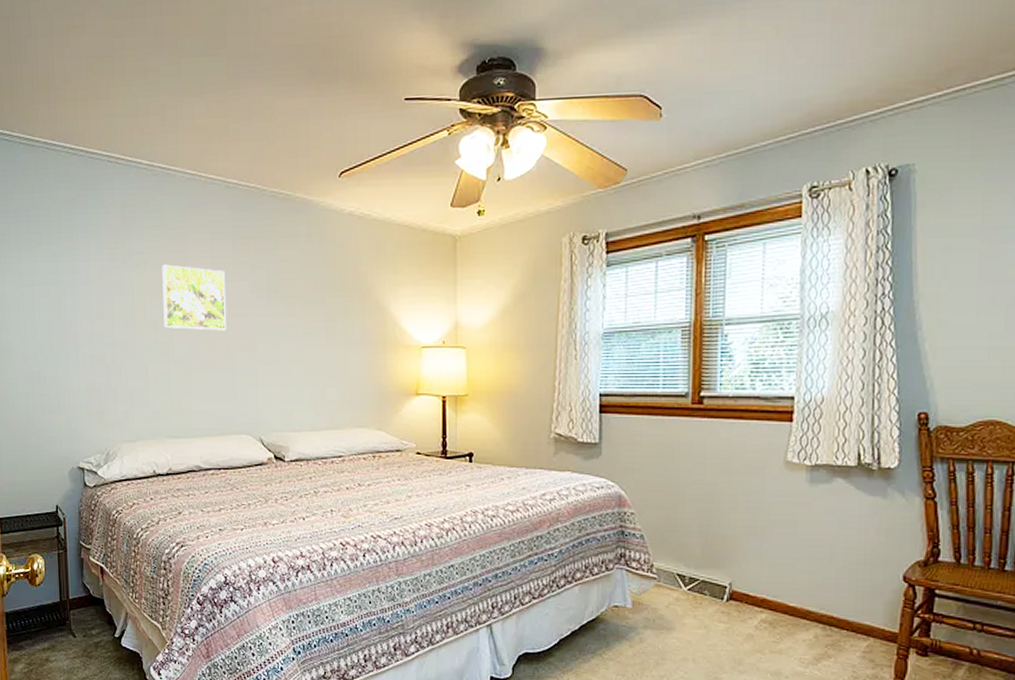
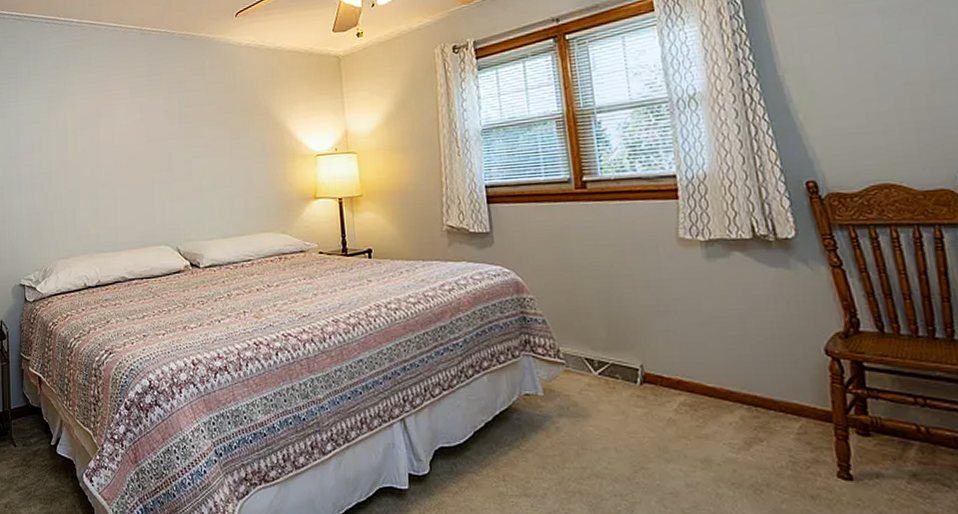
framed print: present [162,264,227,331] -> none [90,101,145,156]

